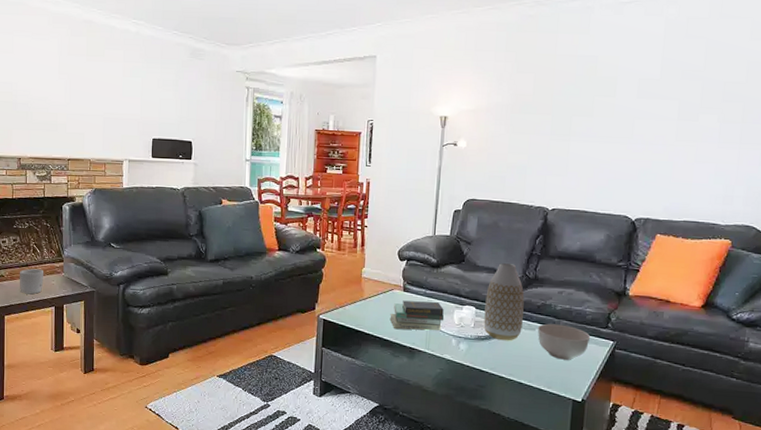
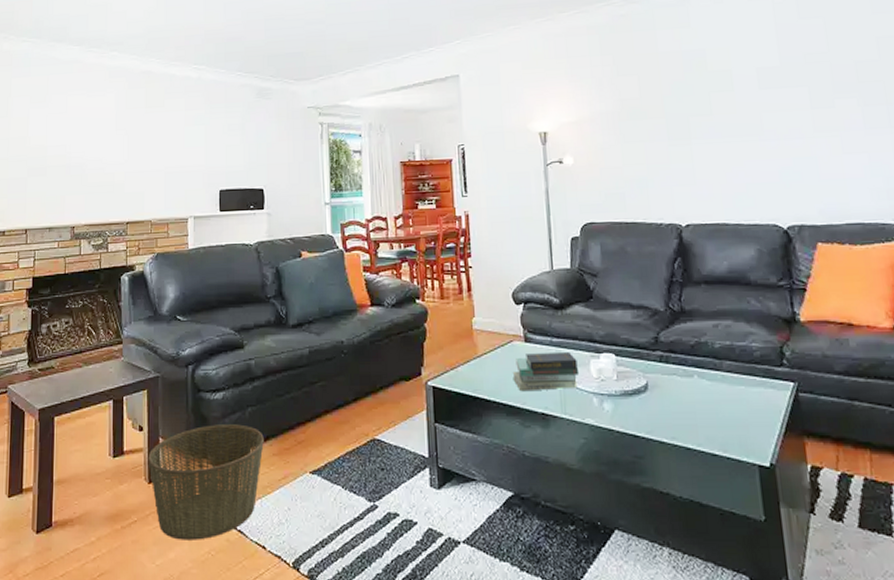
mug: present [19,268,44,295] -> none [71,355,101,388]
basket: none [84,333,181,419] -> present [148,424,264,540]
vase: present [483,262,525,341] -> none [625,295,677,394]
bowl: present [537,323,591,360] -> none [695,366,765,412]

